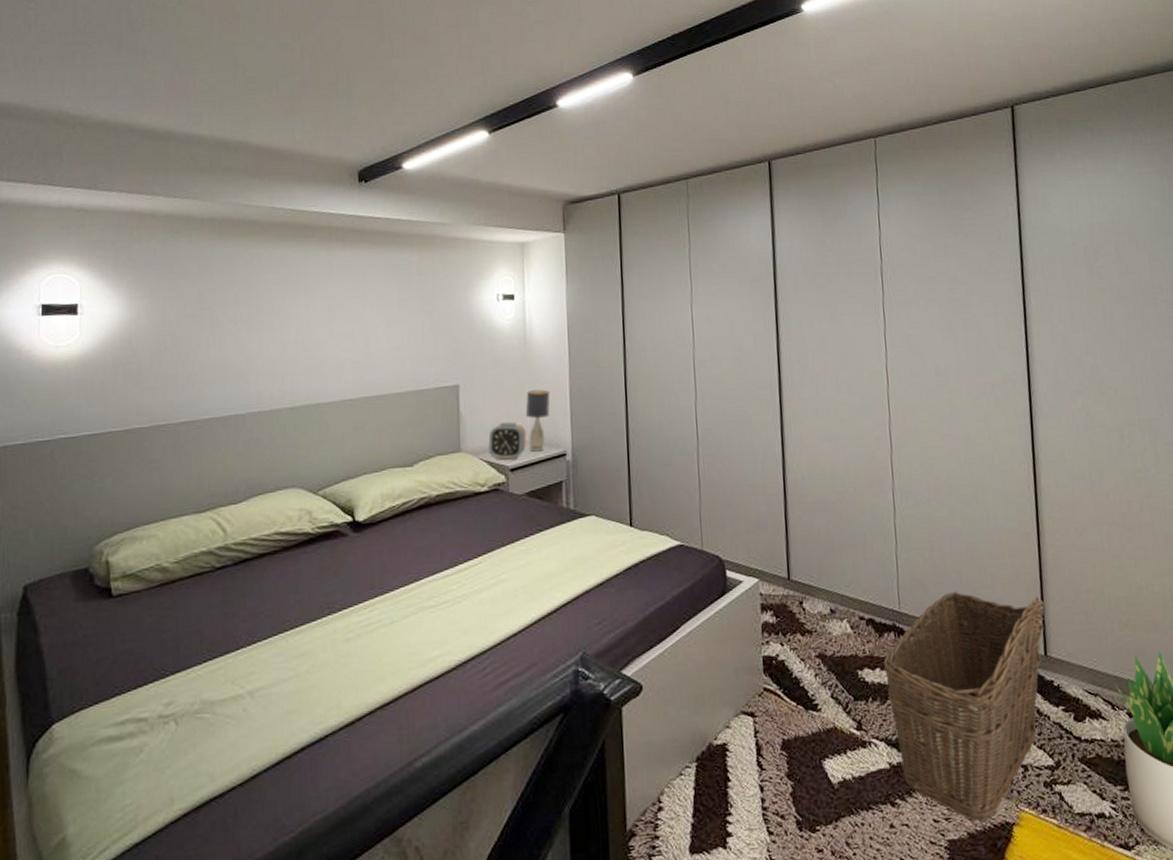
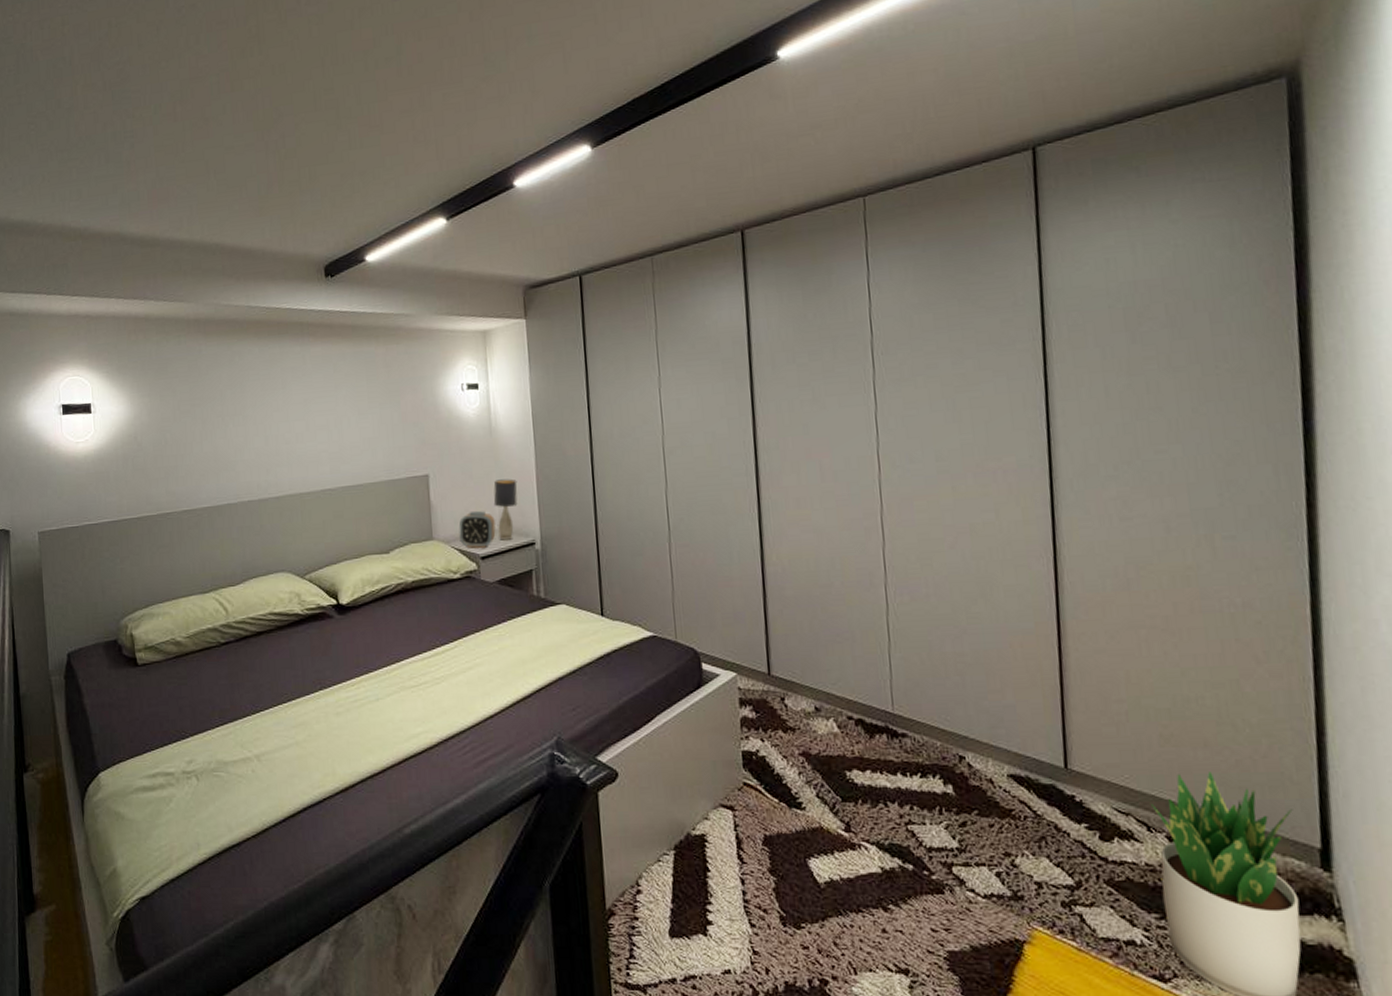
wicker basket: present [884,591,1045,821] -> none [875,694,1066,935]

